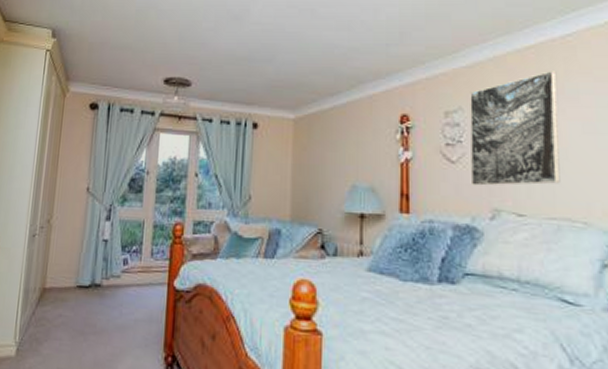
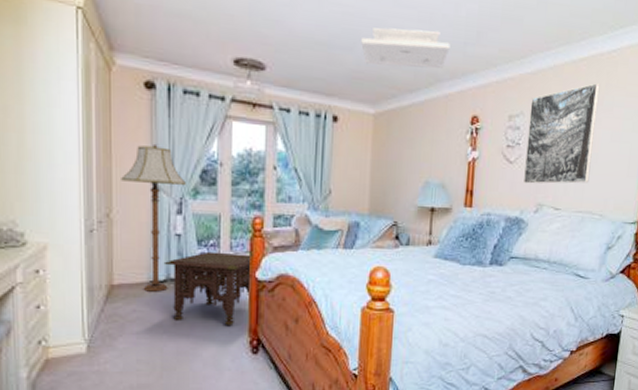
floor lamp: none [63,156,116,297] -> present [121,143,186,292]
side table: none [90,257,172,338] -> present [163,251,253,325]
ceiling light: none [280,36,371,74] -> present [361,27,450,69]

